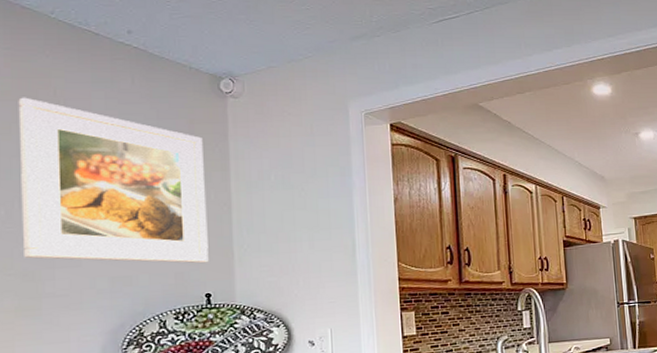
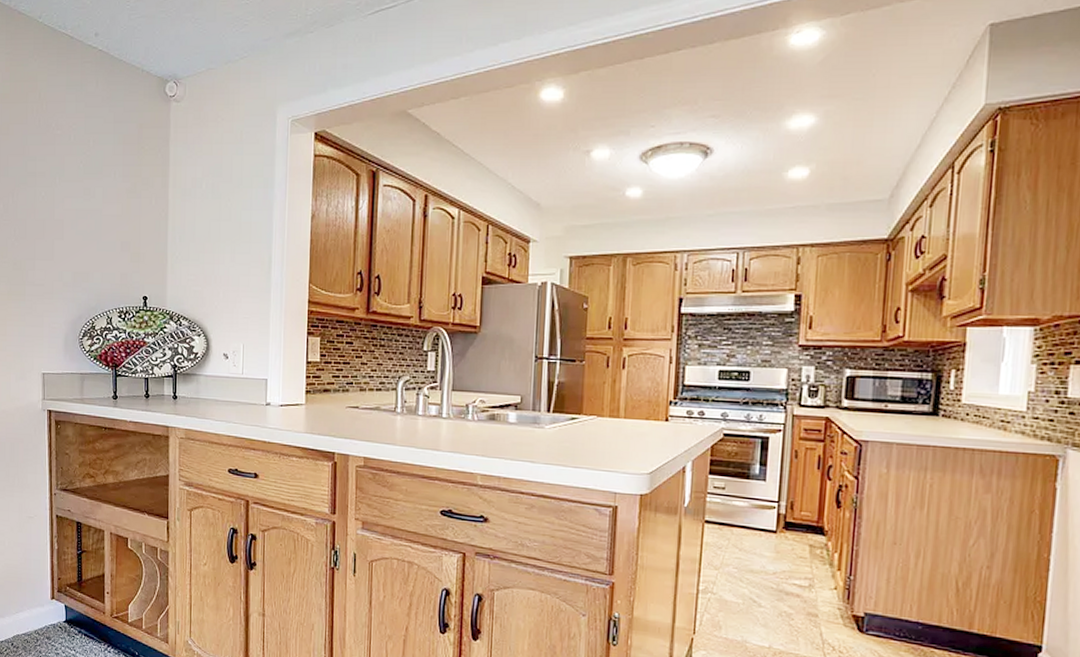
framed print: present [18,97,209,264] -> none [14,100,149,267]

